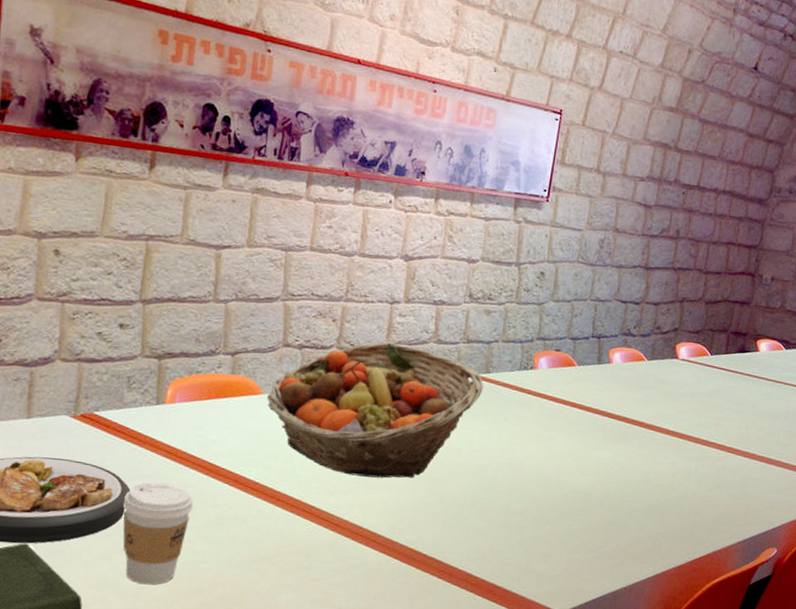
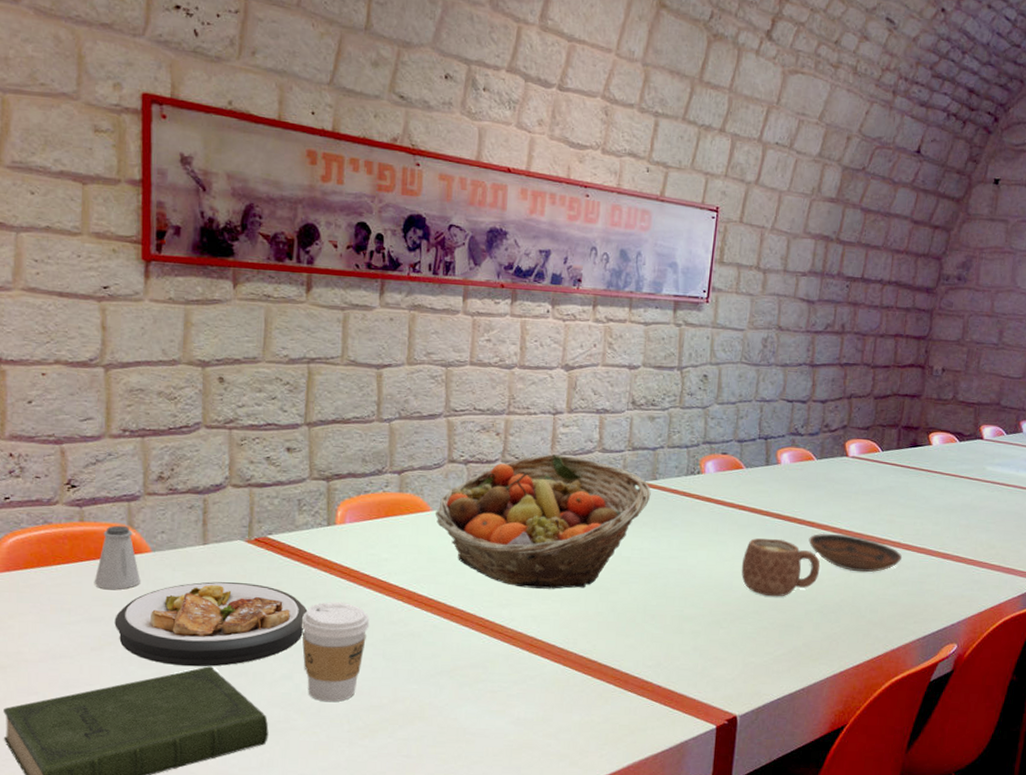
mug: none [569,435,647,495] -> present [741,538,820,597]
bowl: none [636,433,727,475] -> present [808,533,903,573]

